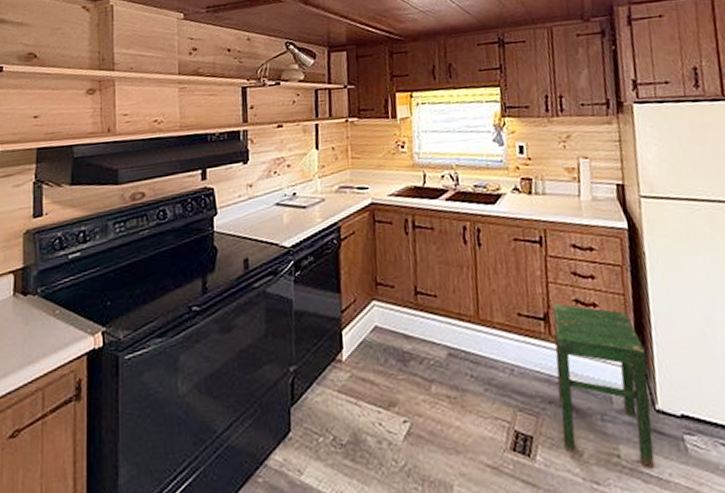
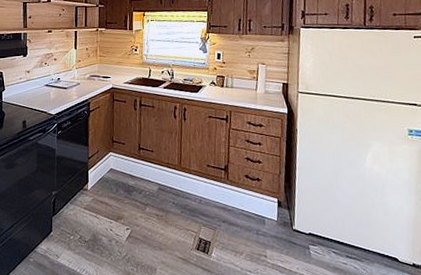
stool: present [552,303,655,468] -> none [229,159,290,264]

